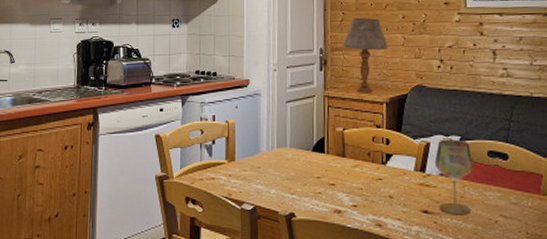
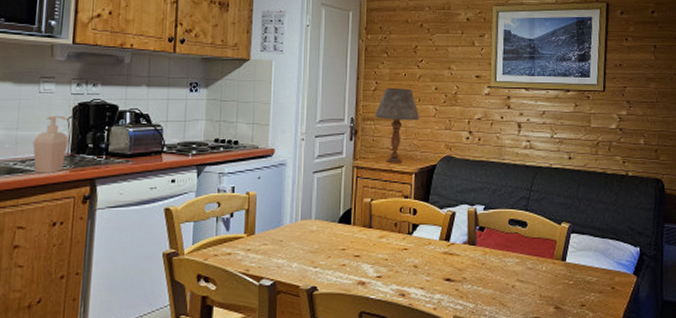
soap bottle: none [47,52,75,103] -> present [32,115,69,173]
wine glass: present [434,139,474,215] -> none [459,209,496,282]

